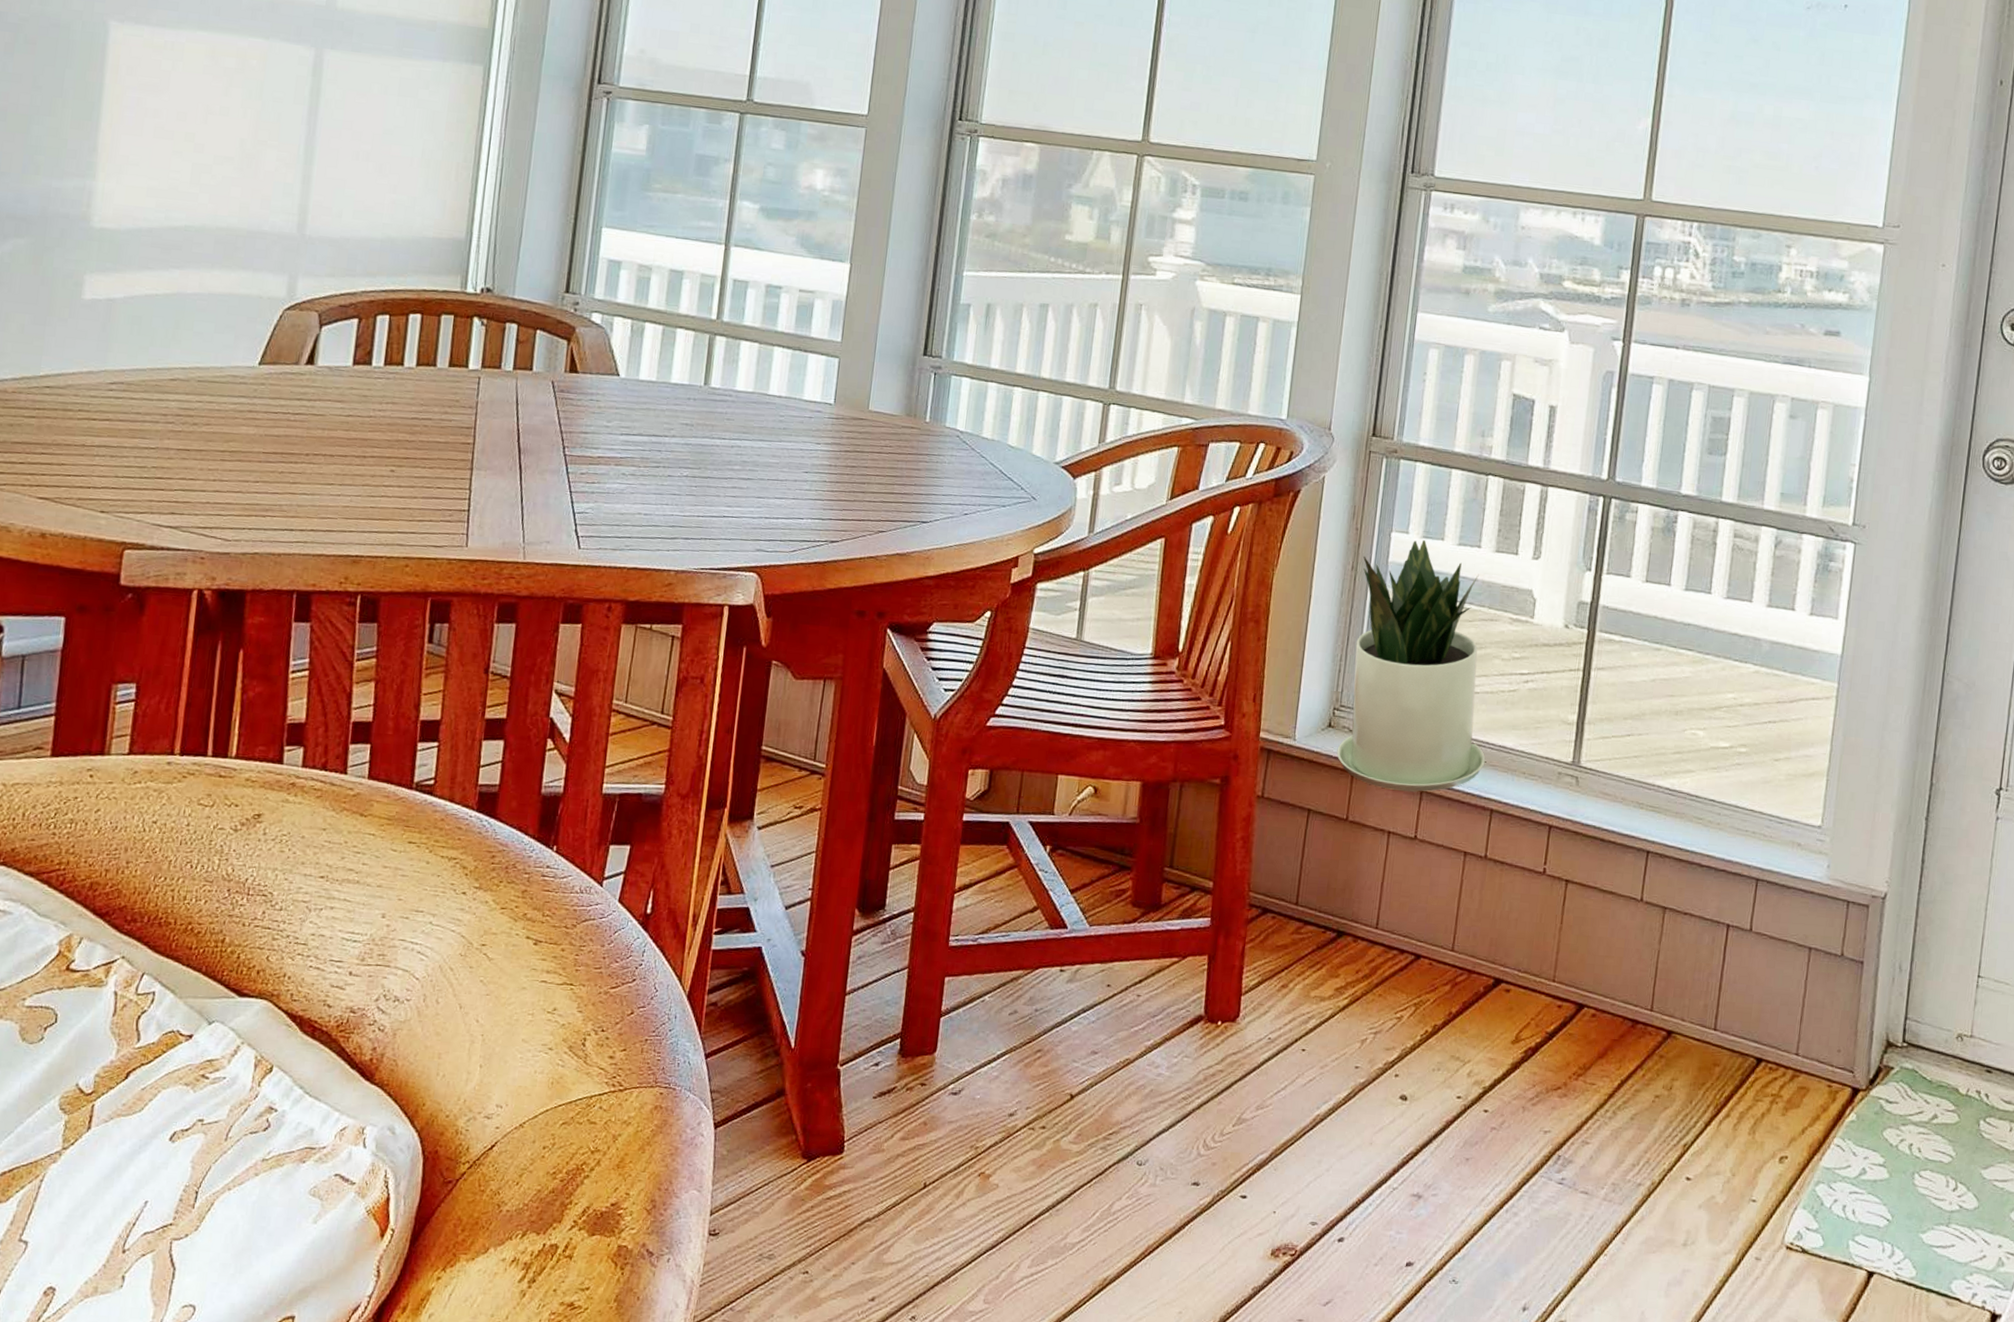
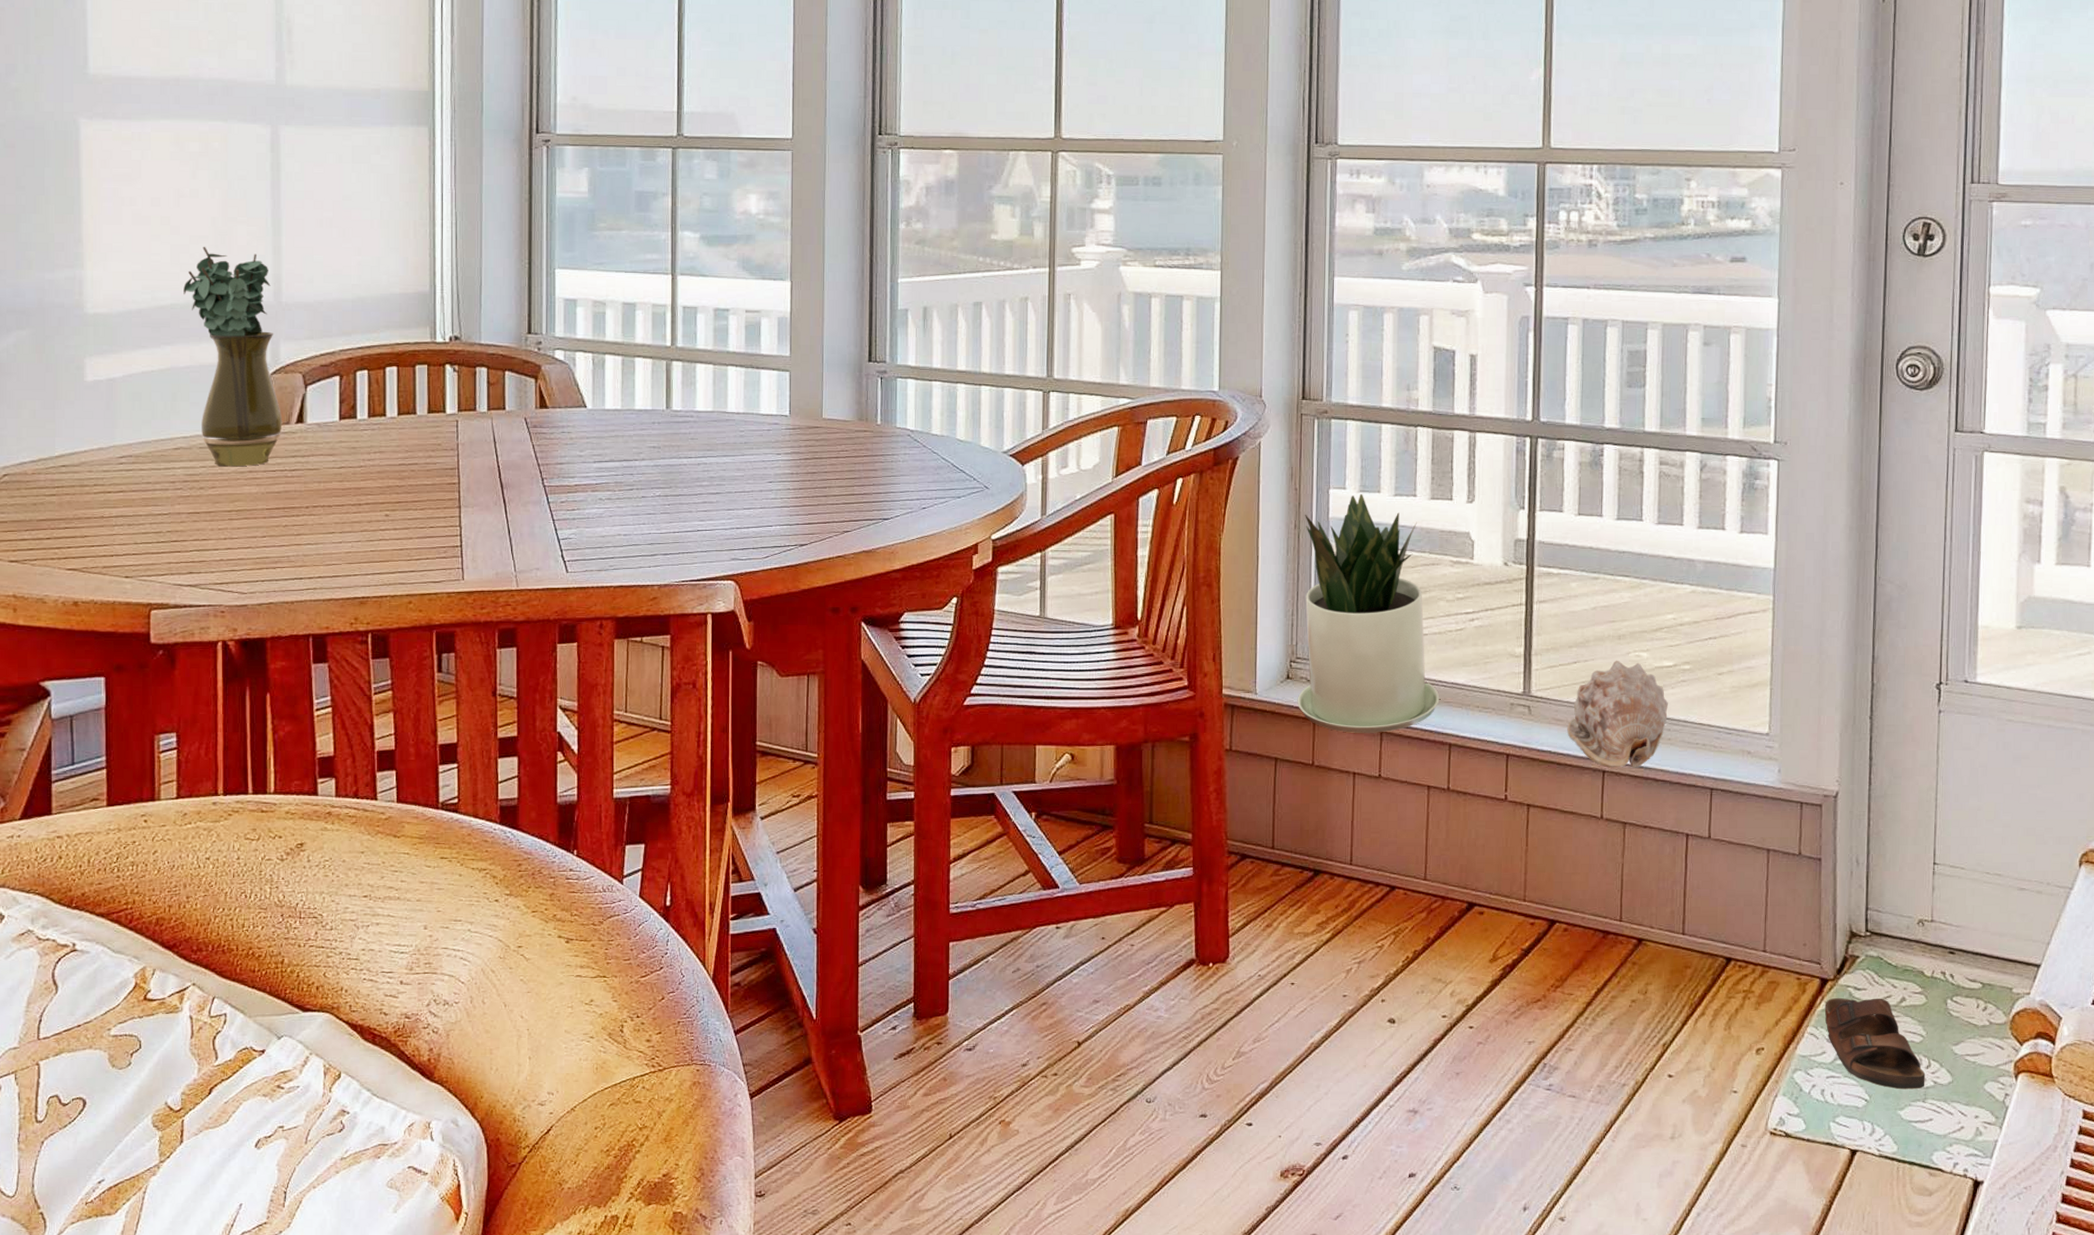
vase: none [200,168,296,405] -> present [183,246,283,467]
seashell: none [1614,736,1722,851] -> present [1567,660,1669,768]
sandal: none [1853,1109,1952,1213] -> present [1824,997,1926,1090]

